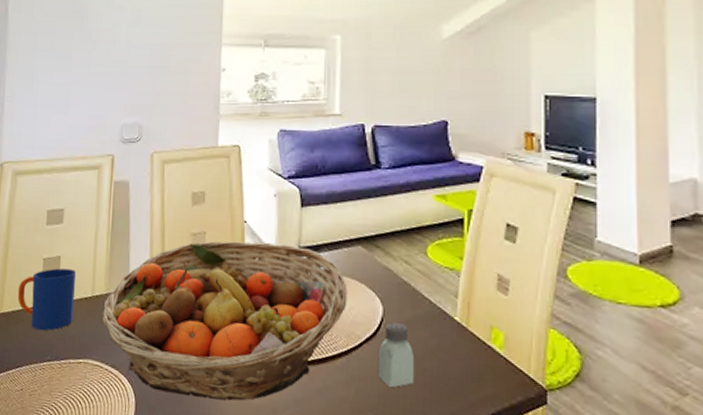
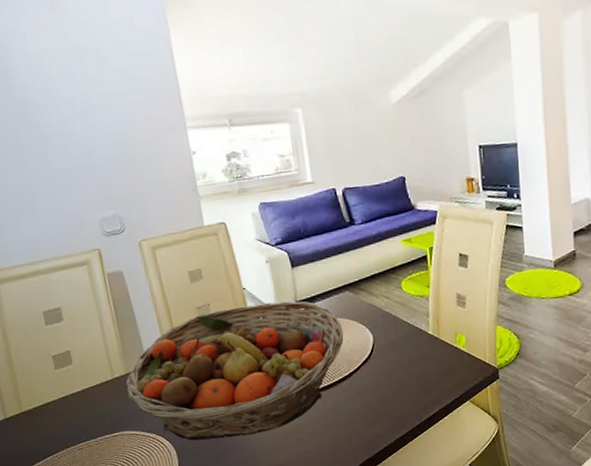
mug: present [17,268,77,331] -> none [33,360,99,419]
saltshaker: present [378,323,415,387] -> none [374,345,405,393]

